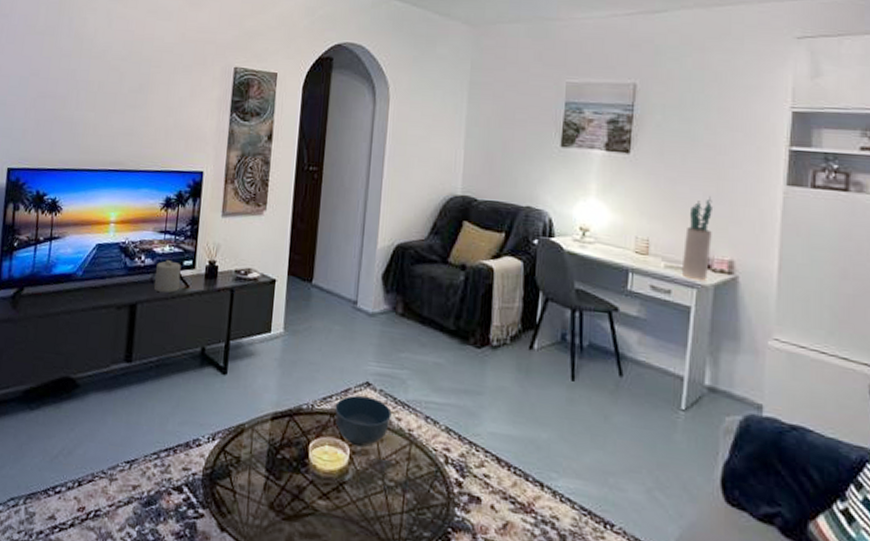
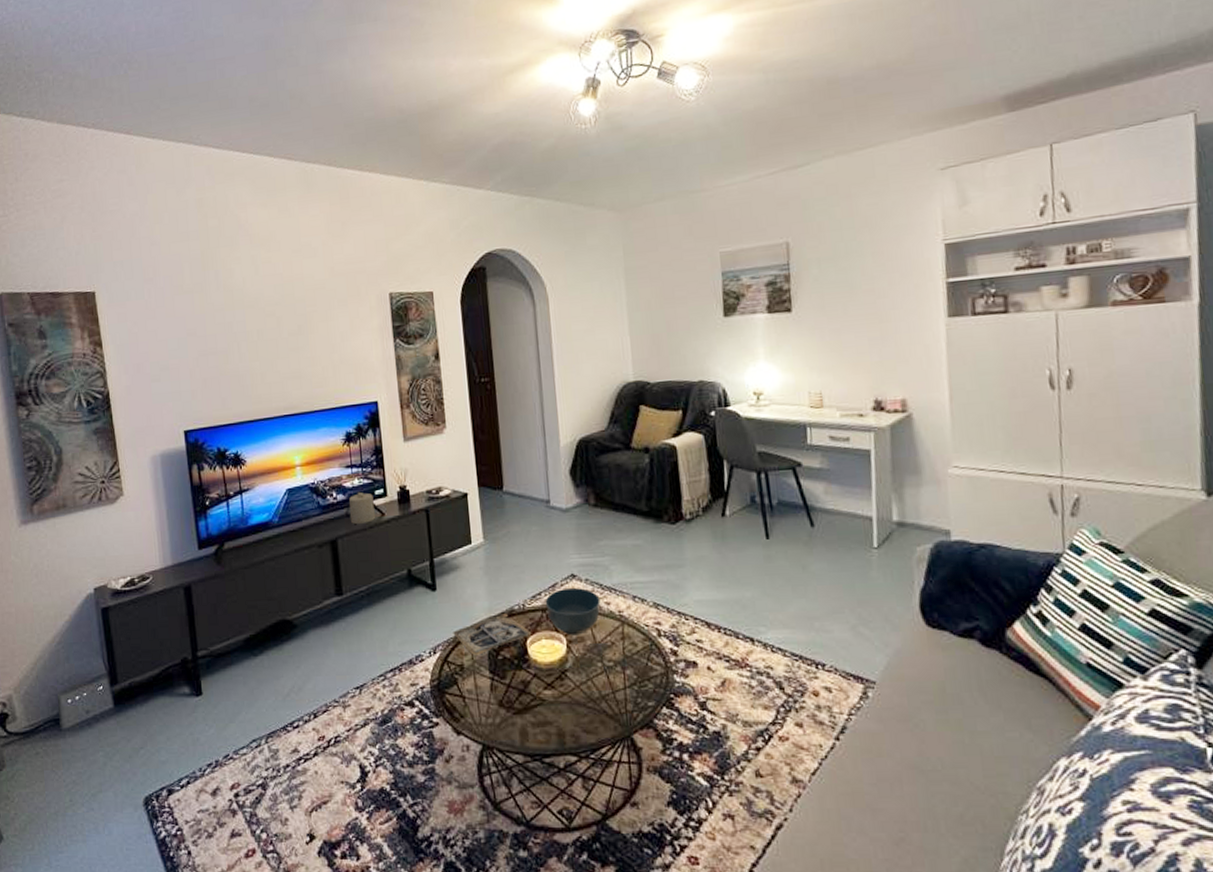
magazine: none [236,411,316,450] -> present [453,613,532,655]
vase: present [681,197,712,281] -> none [855,341,883,424]

